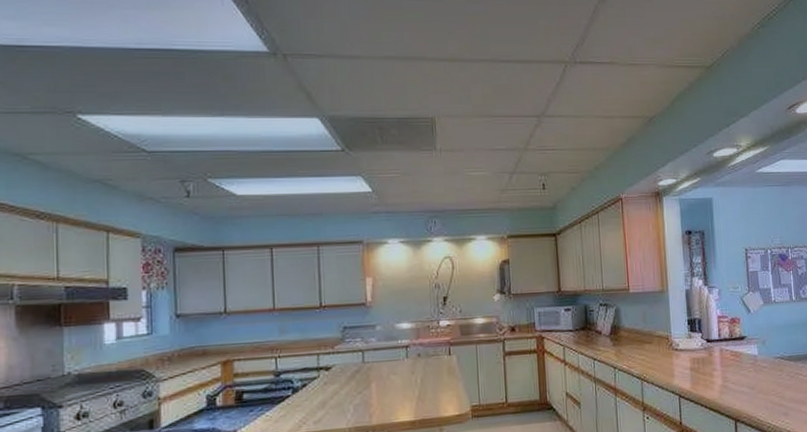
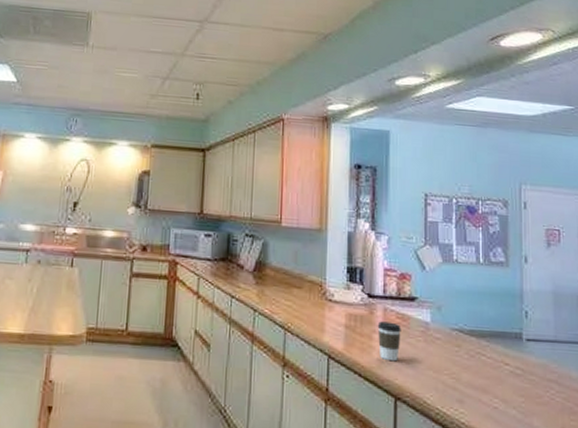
coffee cup: none [716,359,736,392] -> present [377,321,401,362]

